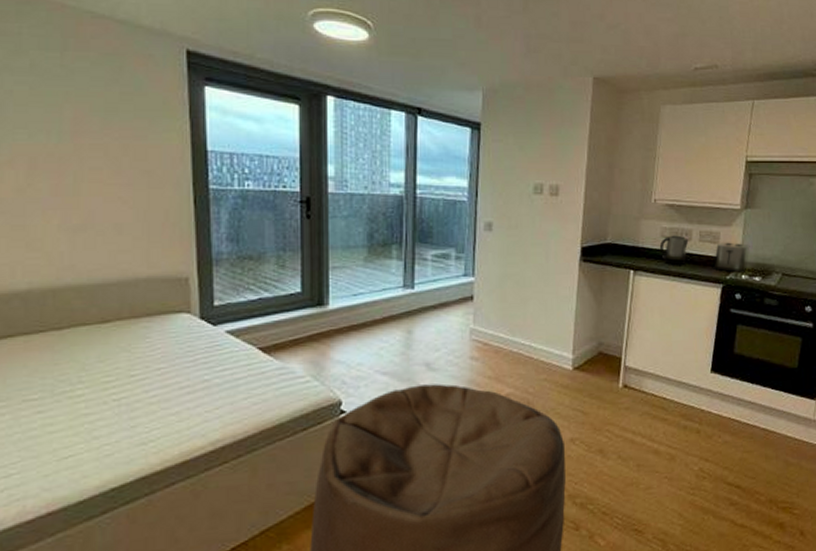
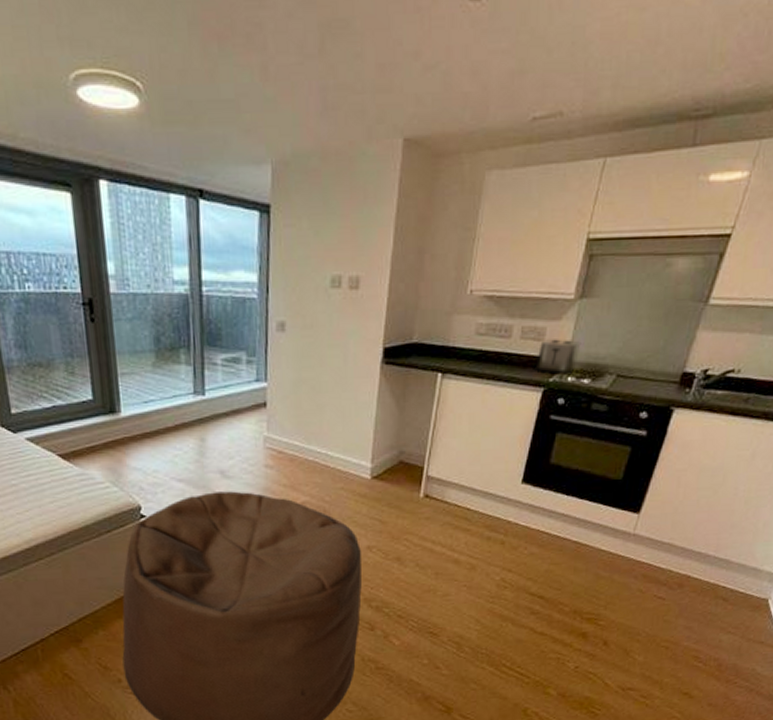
kettle: present [659,235,689,265] -> none [473,331,508,367]

